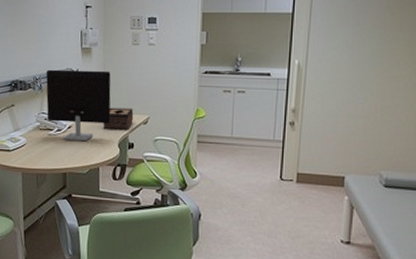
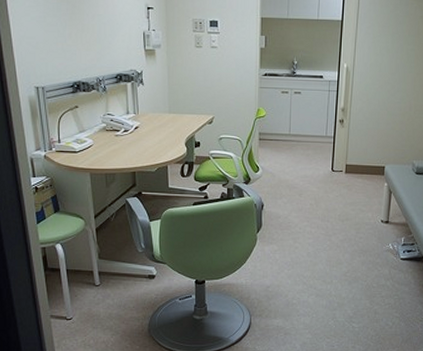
computer monitor: present [46,69,111,141] -> none [109,70,177,140]
tissue box: present [103,107,134,130] -> none [169,108,199,129]

